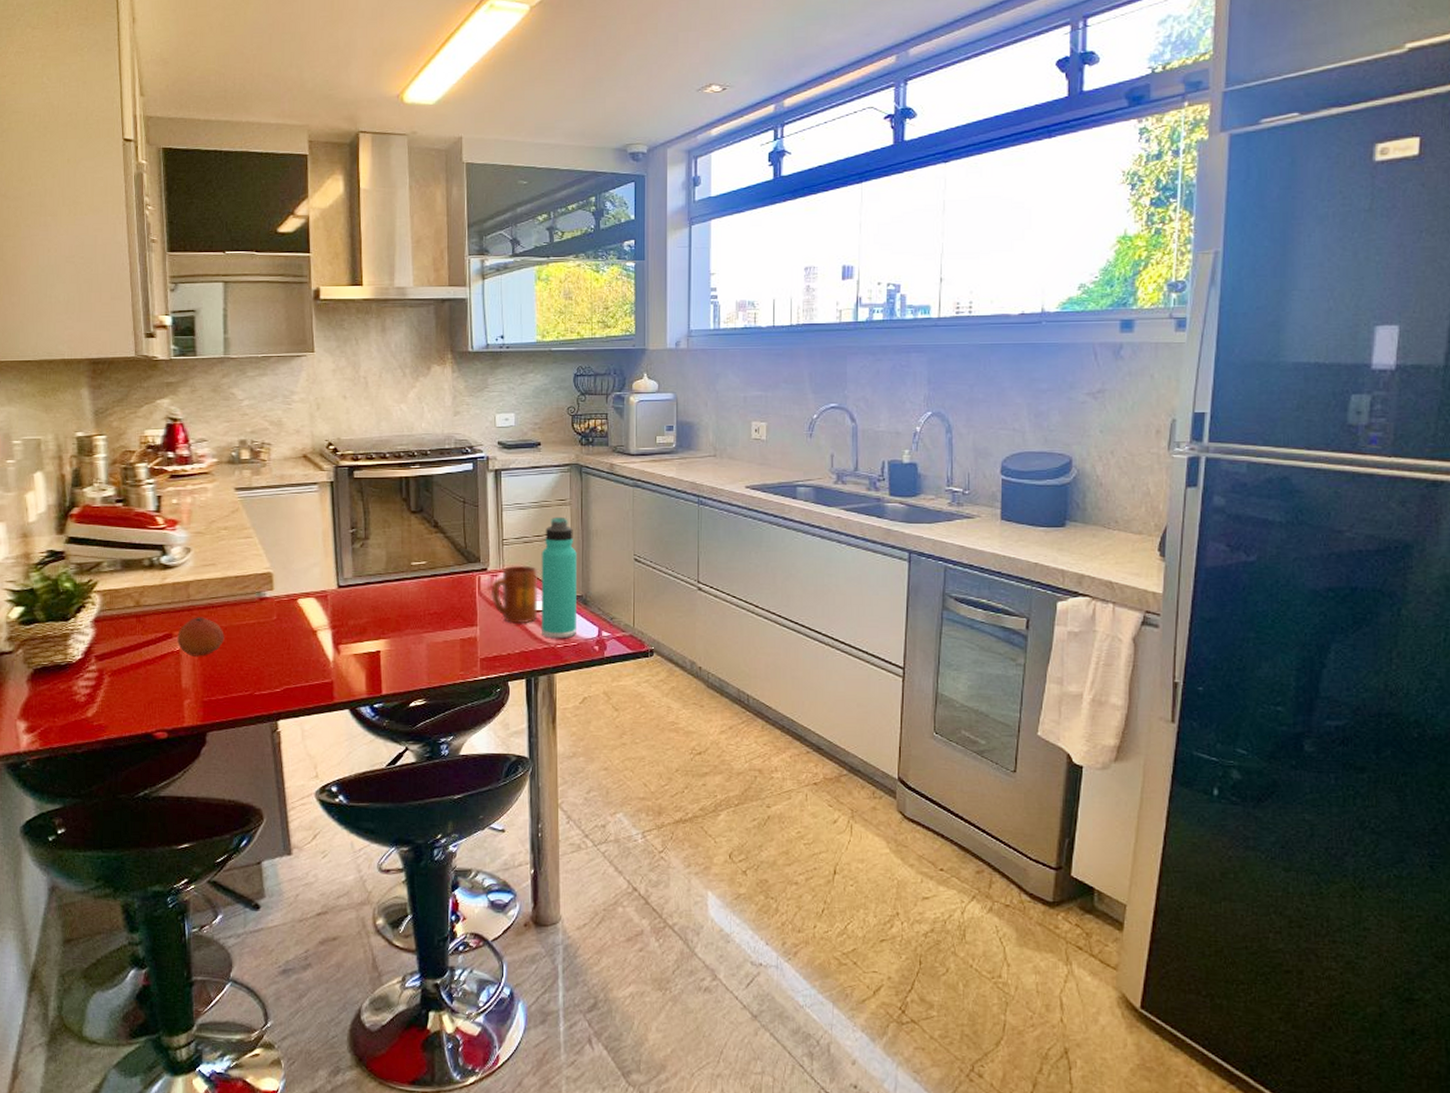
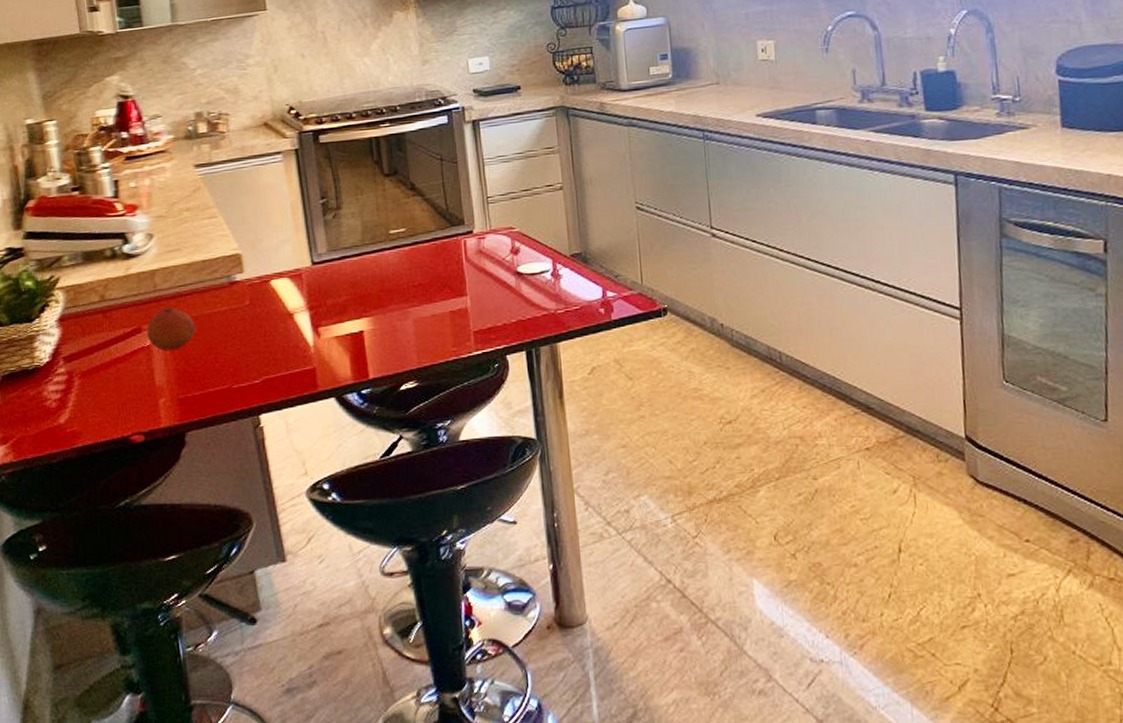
mug: present [491,565,538,624] -> none [479,224,534,291]
thermos bottle: present [541,516,577,639] -> none [531,166,578,304]

